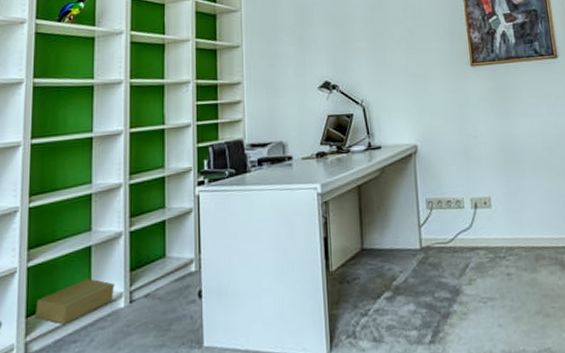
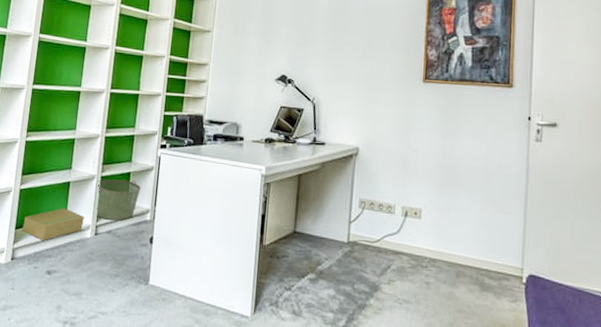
basket: none [127,229,180,282] -> present [97,179,141,221]

